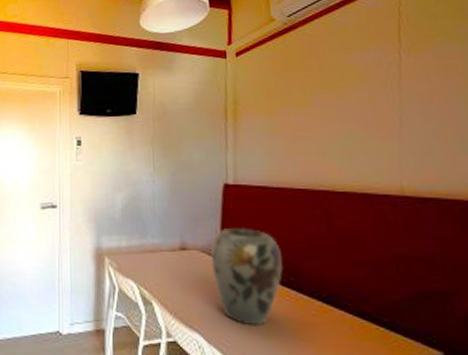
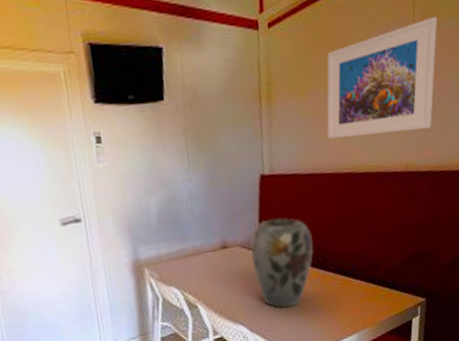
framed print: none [297,41,434,156] -> present [327,16,438,139]

